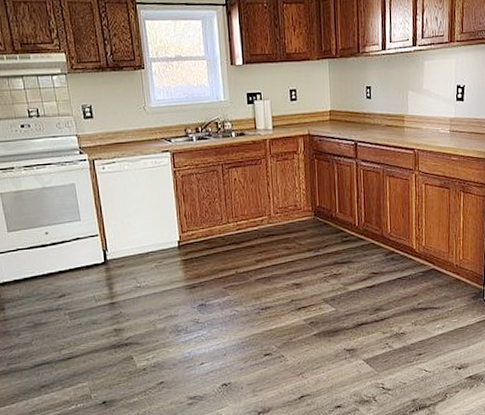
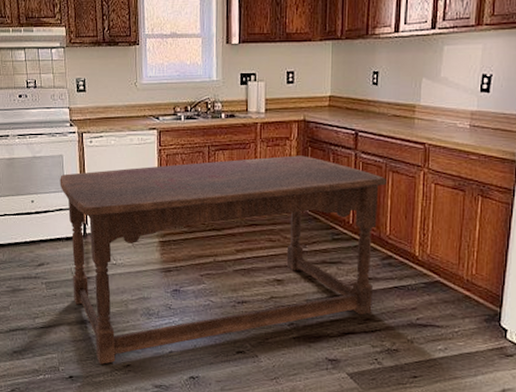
dining table: none [74,167,386,386] -> present [60,155,388,364]

